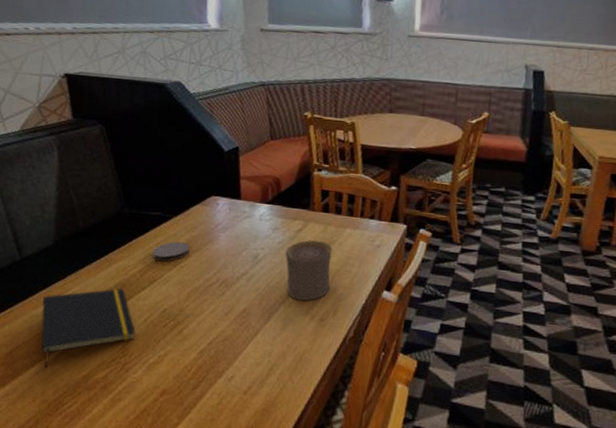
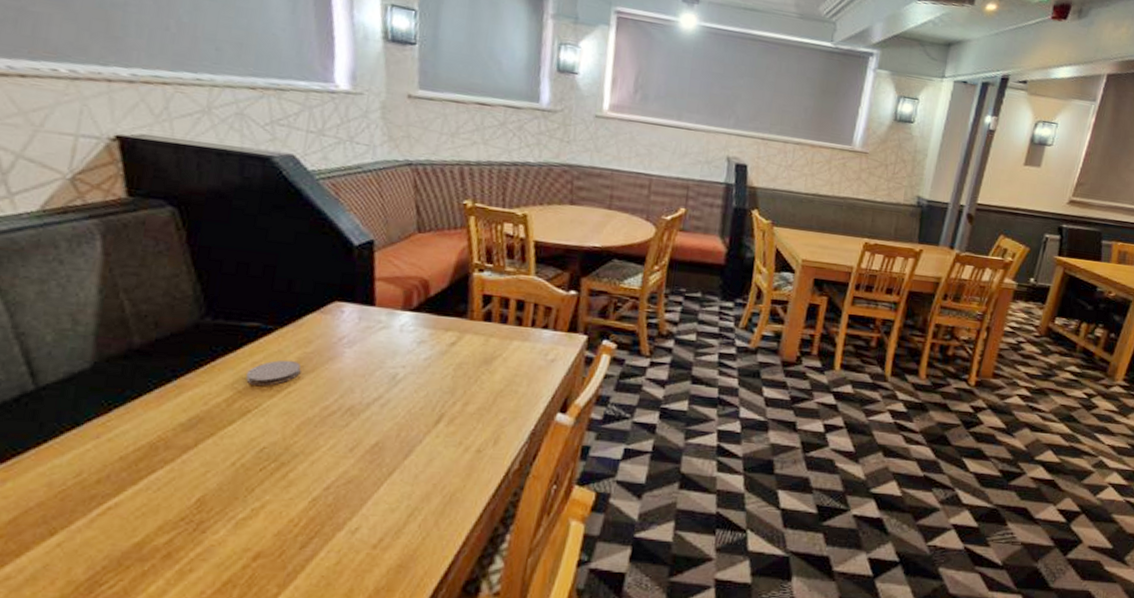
notepad: present [41,288,135,369] -> none [66,423,217,538]
cup: present [285,240,333,301] -> none [433,355,495,429]

